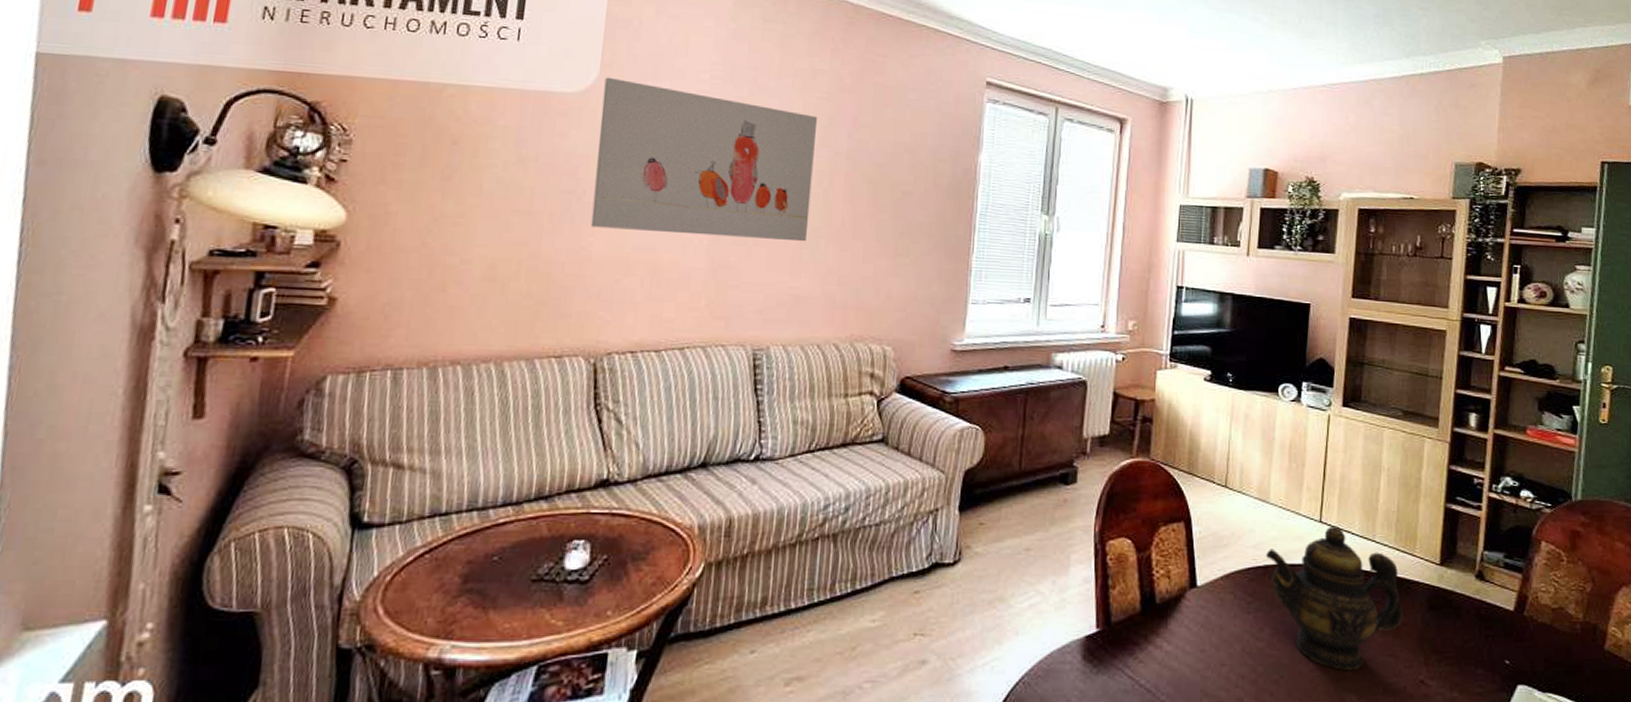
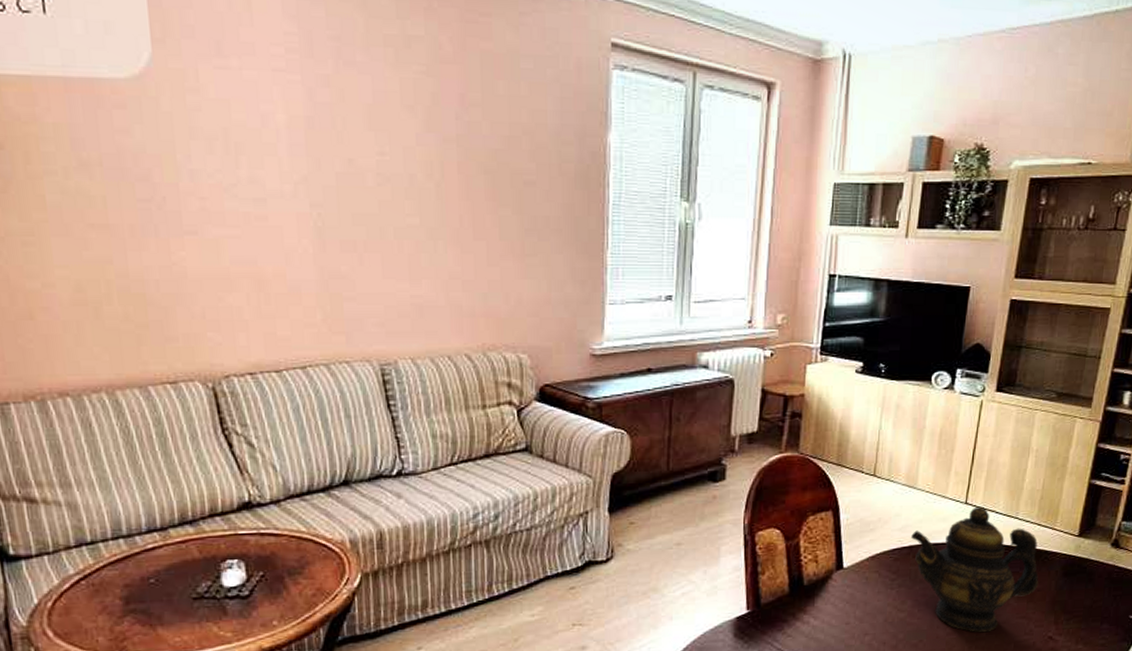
wall art: present [590,77,818,242] -> none [160,56,424,245]

